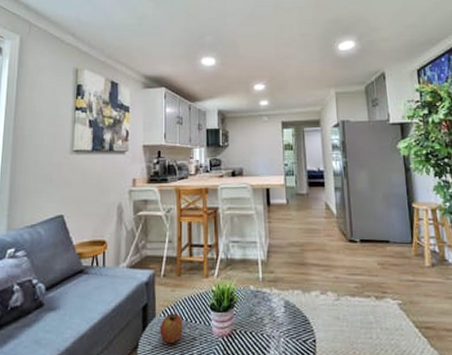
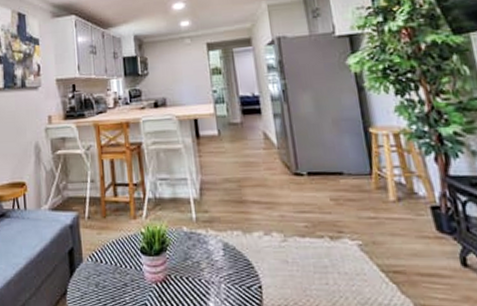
apple: present [160,313,183,344] -> none [88,257,113,290]

